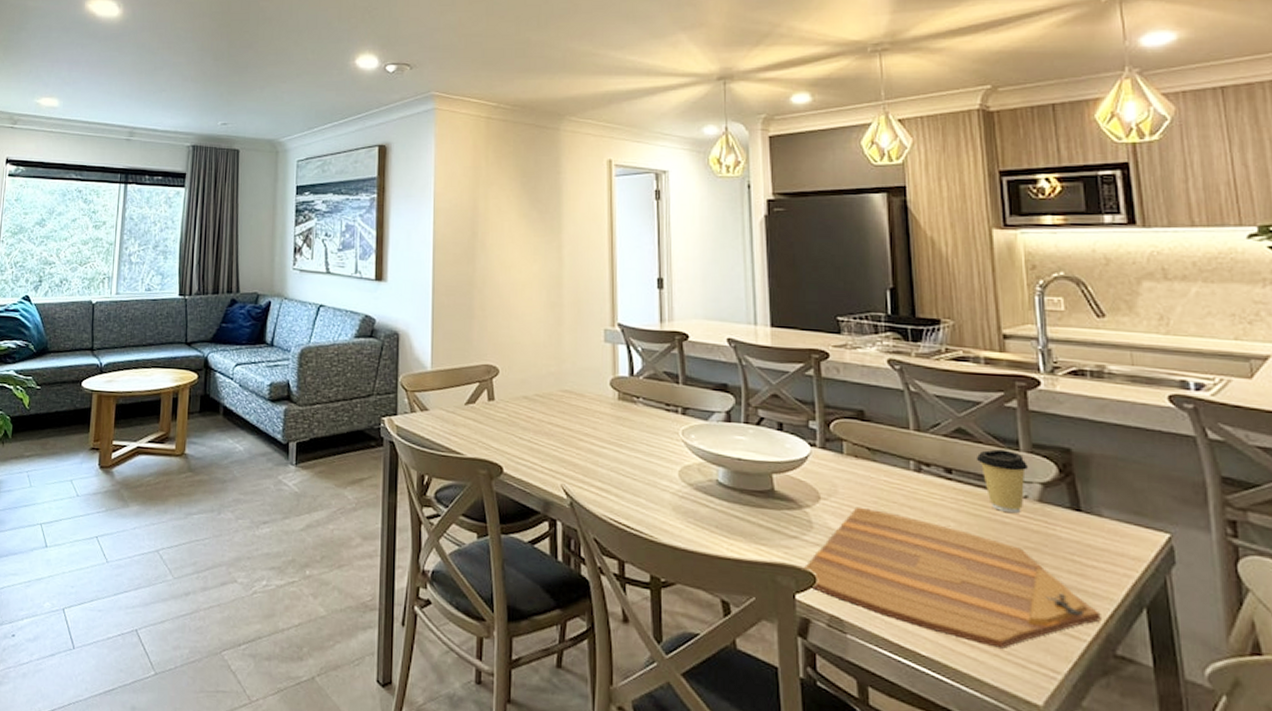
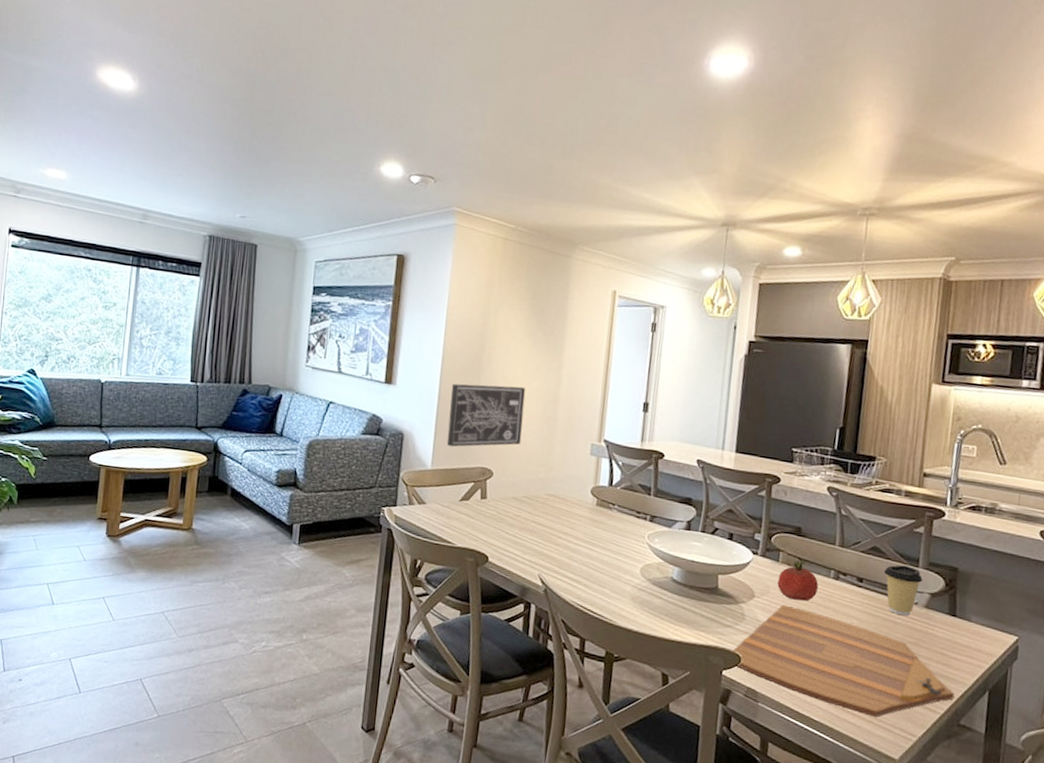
wall art: none [445,272,527,345] -> present [446,383,526,447]
fruit: none [846,450,897,501] -> present [777,560,819,601]

